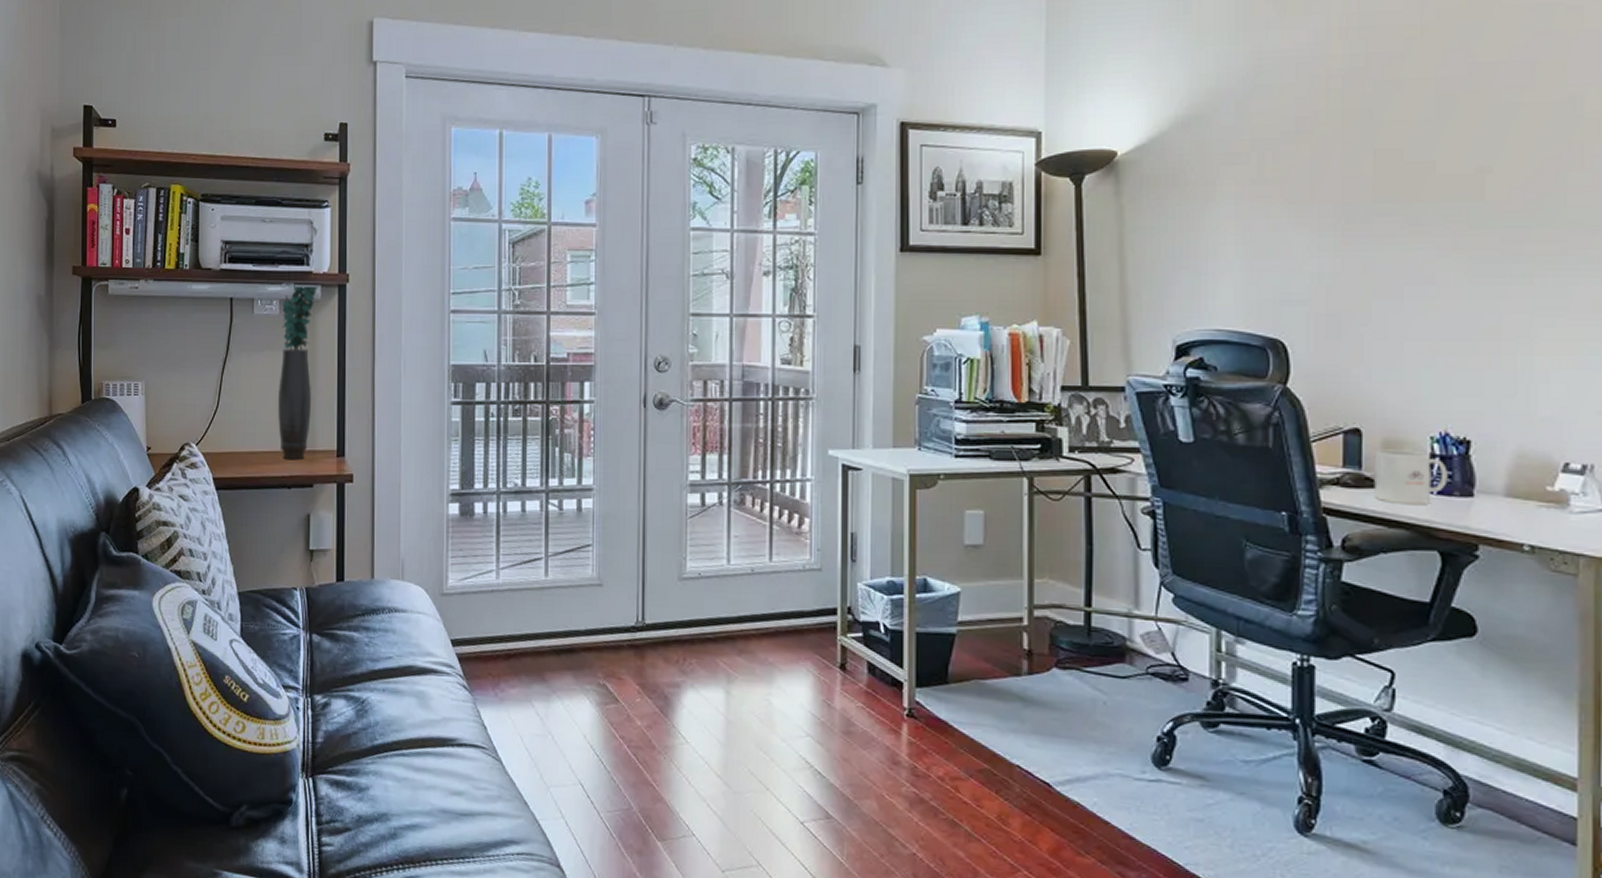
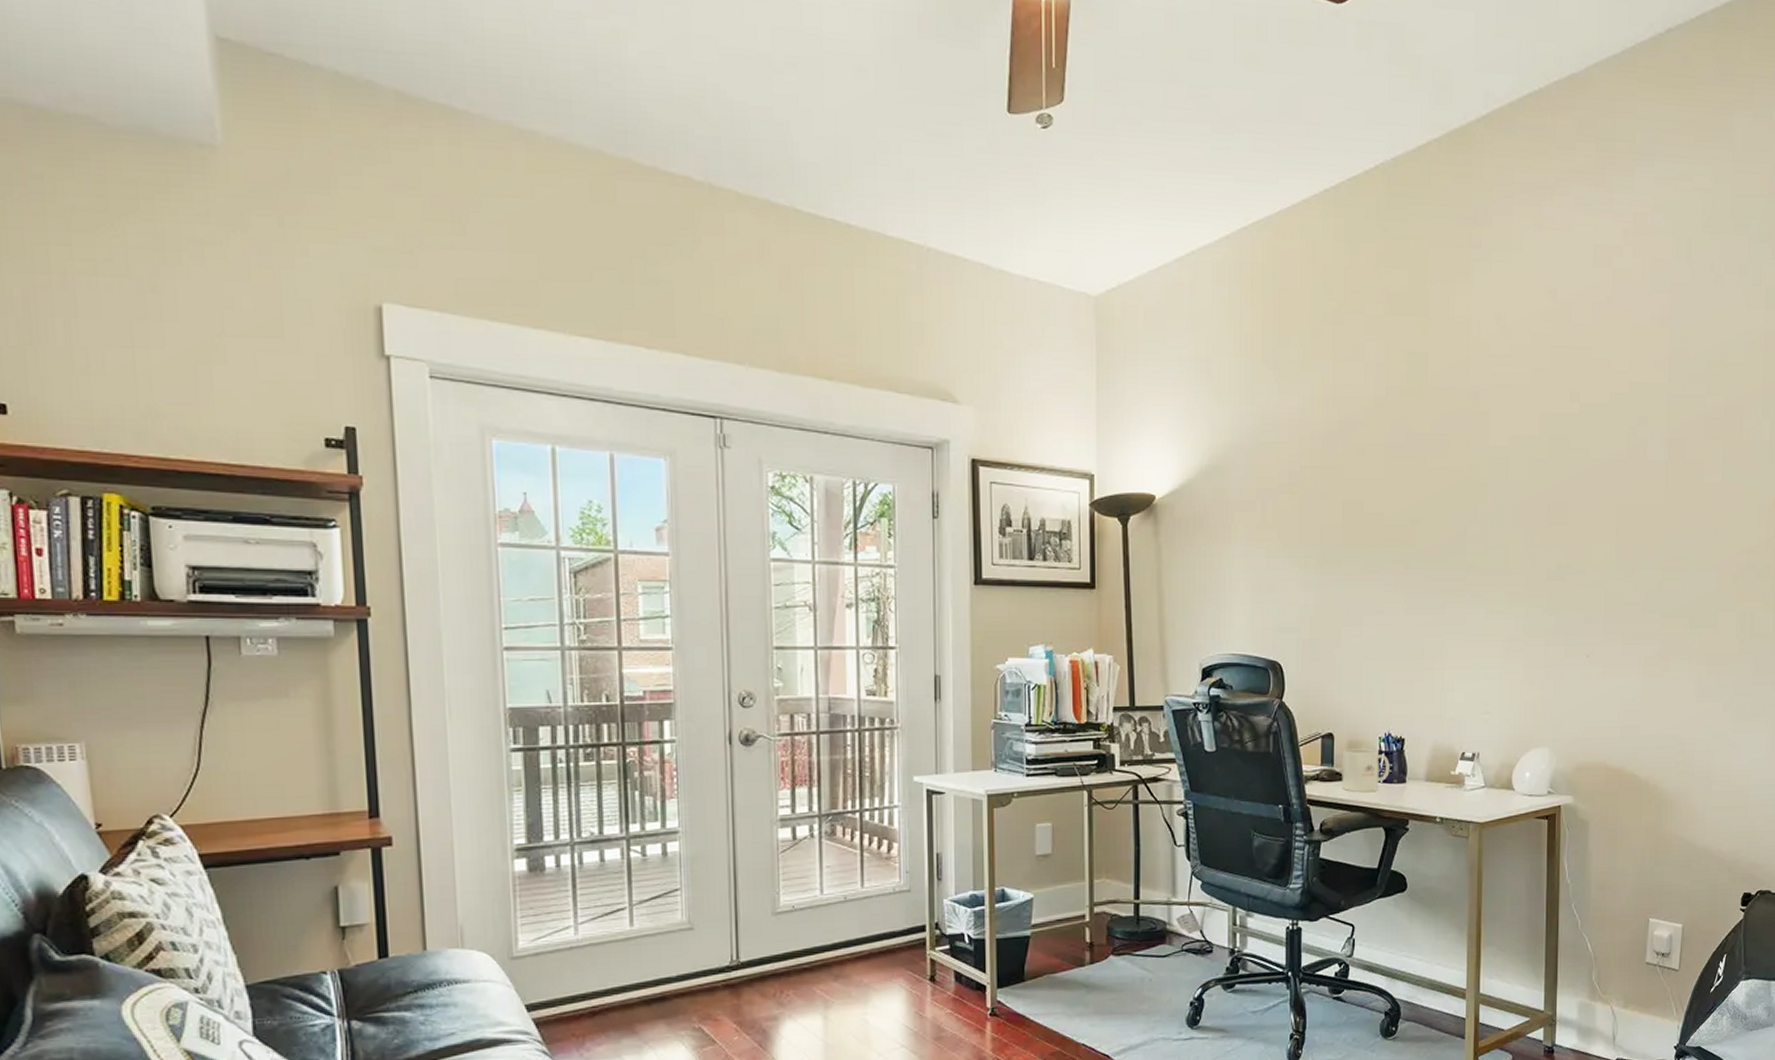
vase: present [278,284,319,461] -> none [281,619,331,827]

